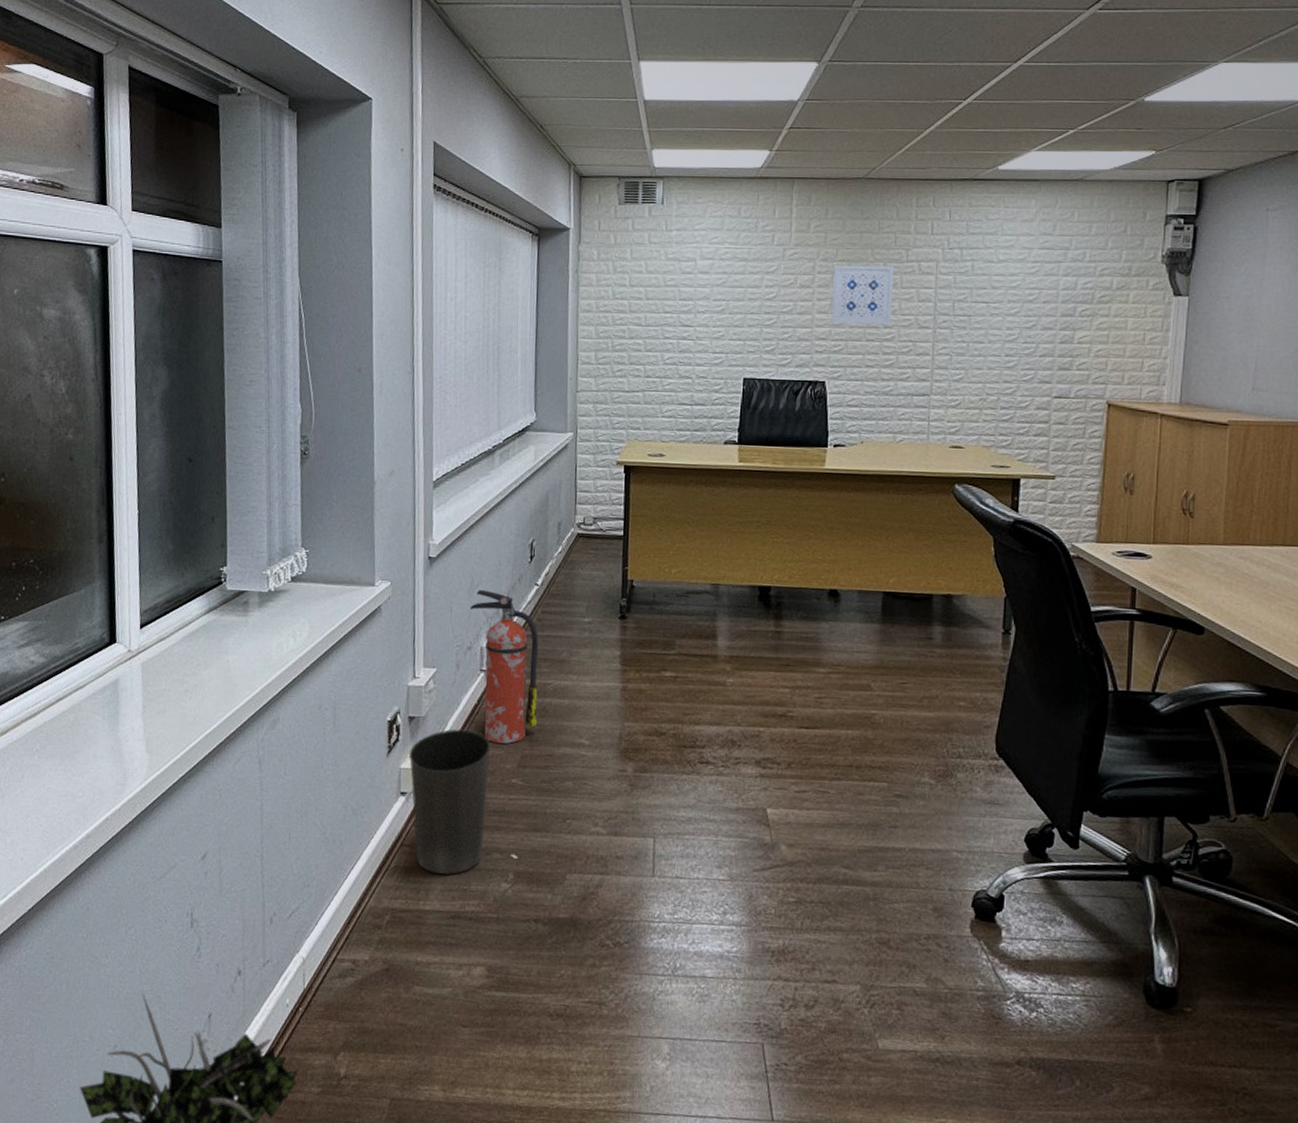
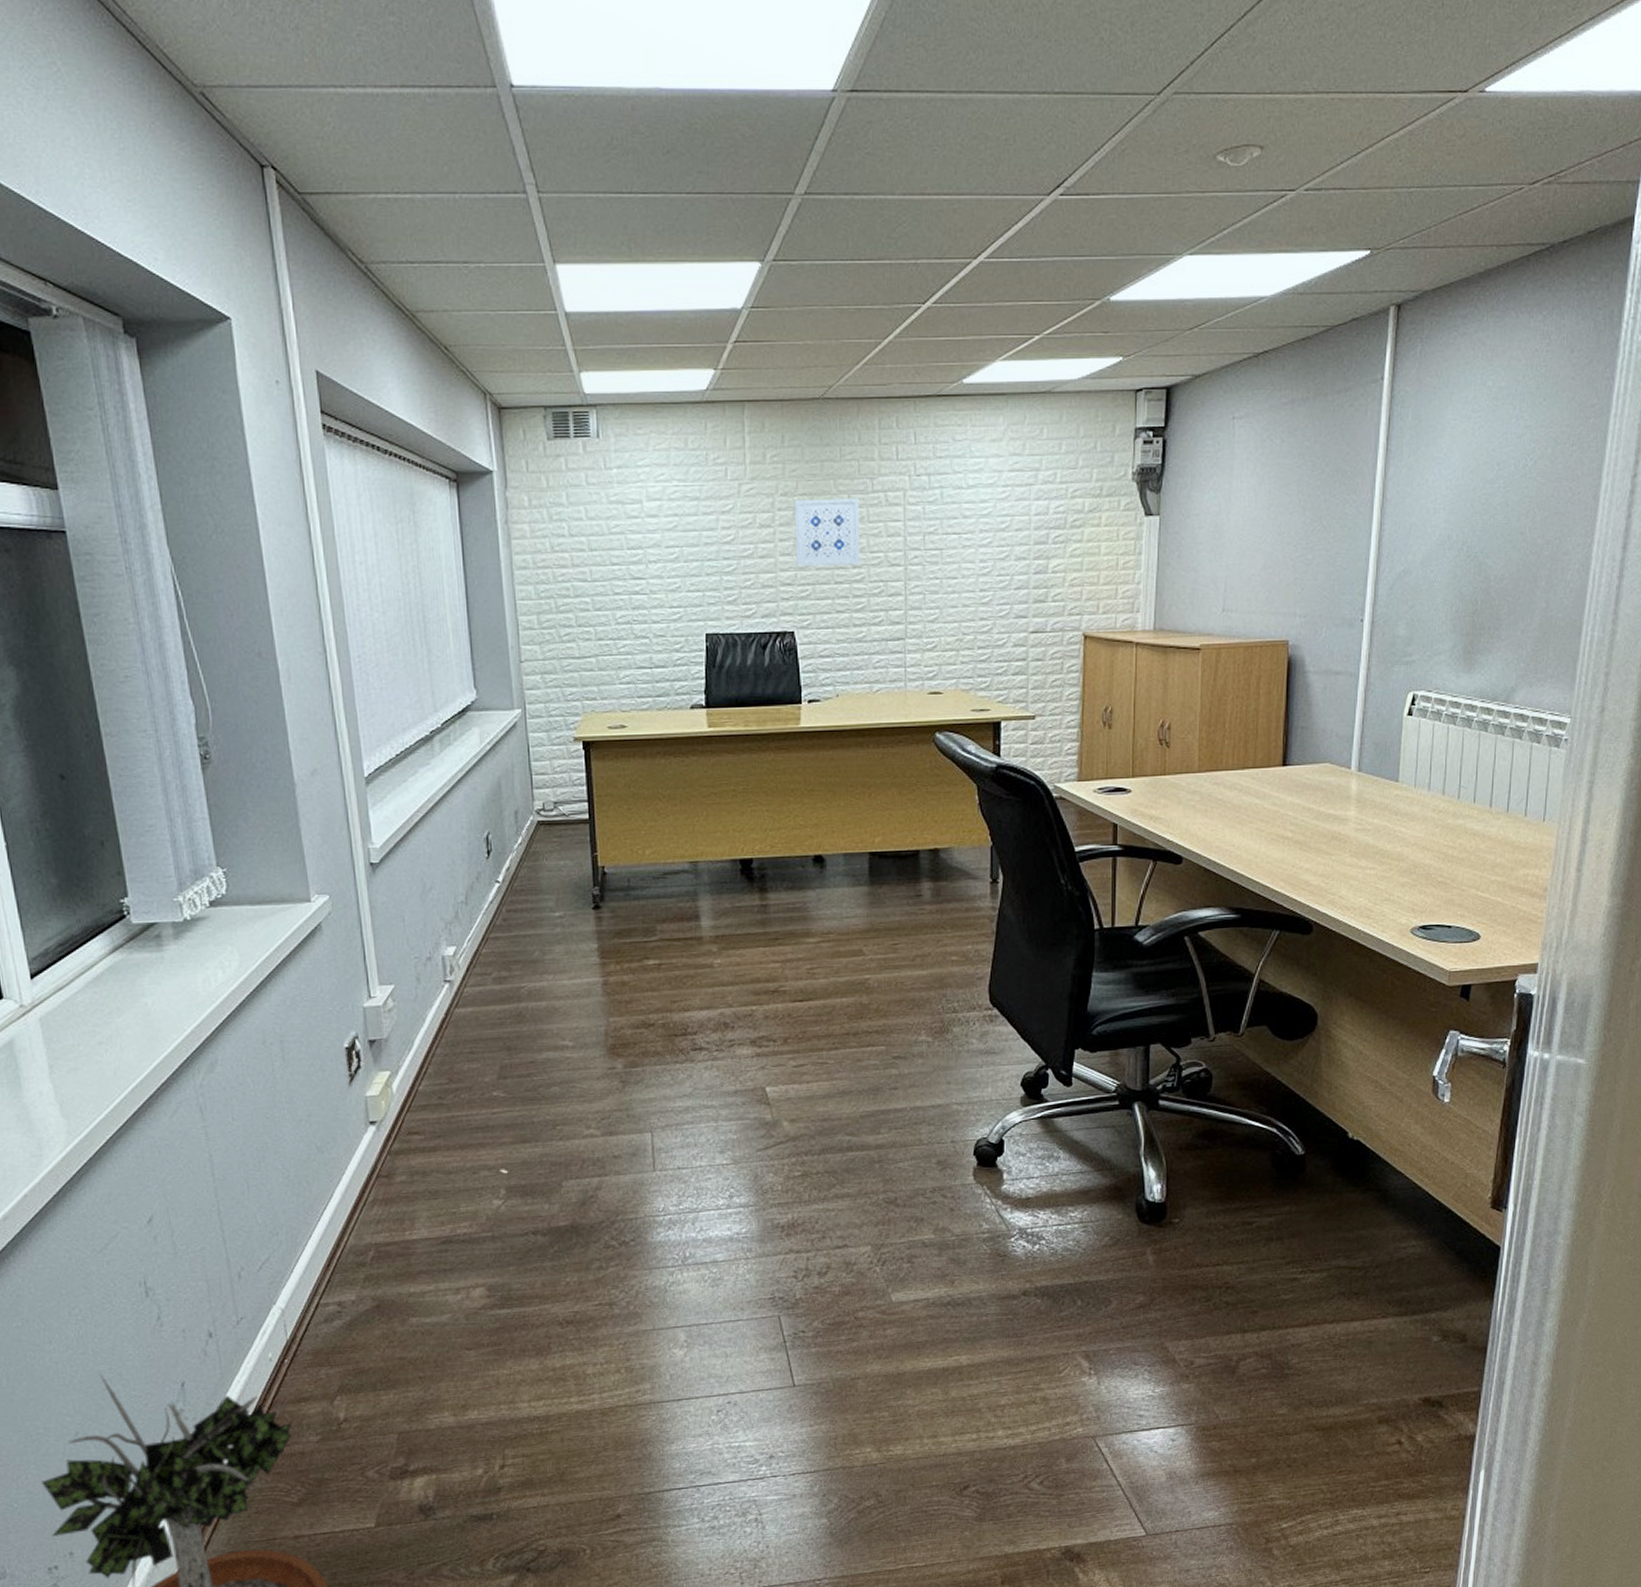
waste basket: present [408,729,491,875] -> none [373,1046,469,1201]
fire extinguisher: present [471,589,539,744] -> none [425,893,513,1056]

